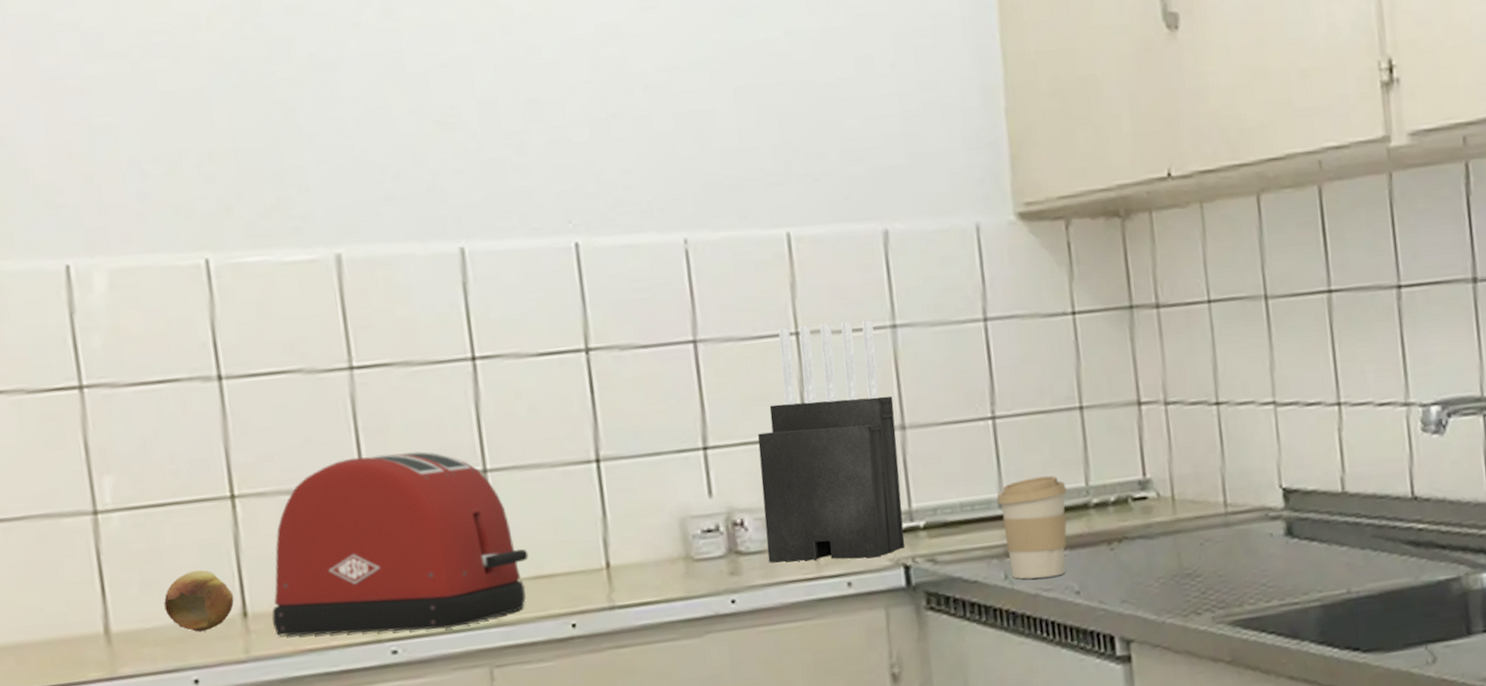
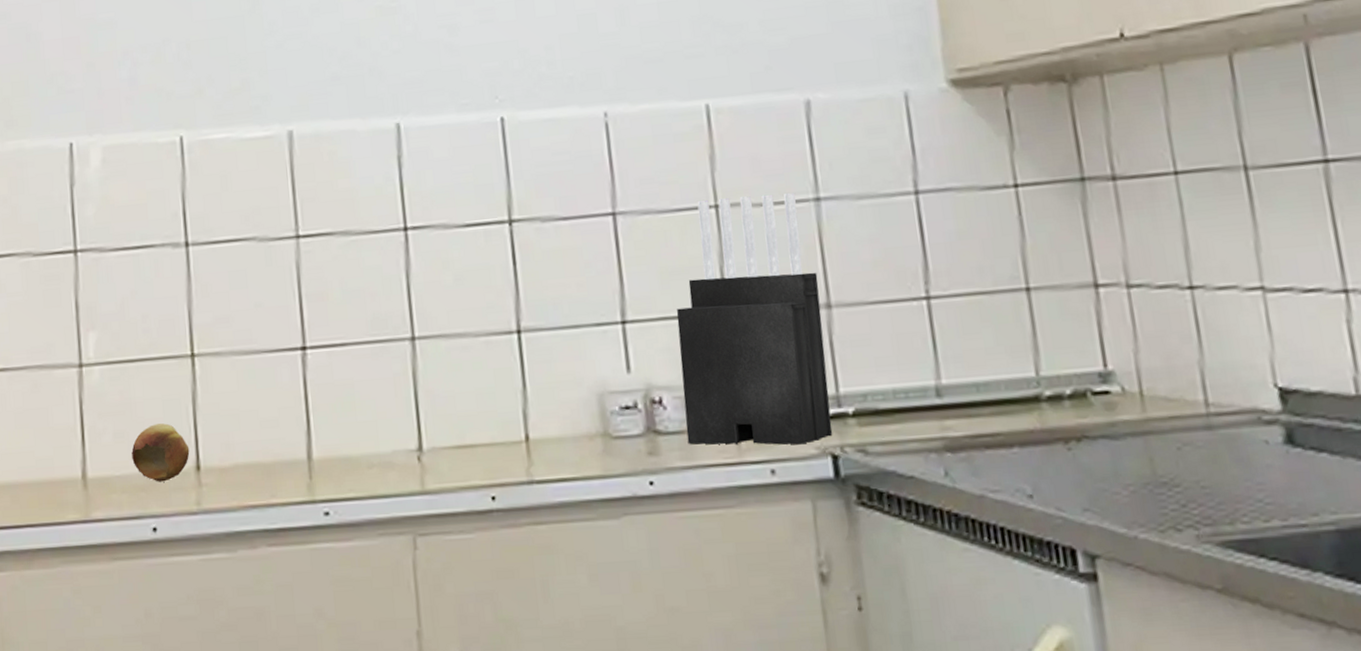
toaster: present [272,451,529,637] -> none [221,317,452,494]
coffee cup: present [997,475,1068,579] -> none [934,362,1016,478]

